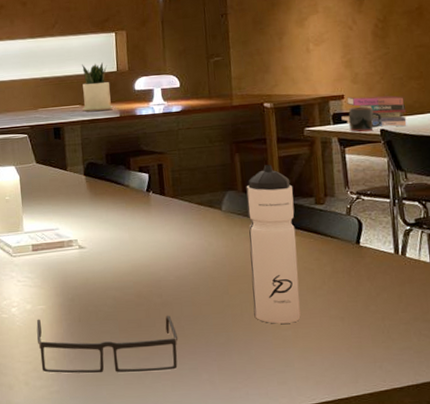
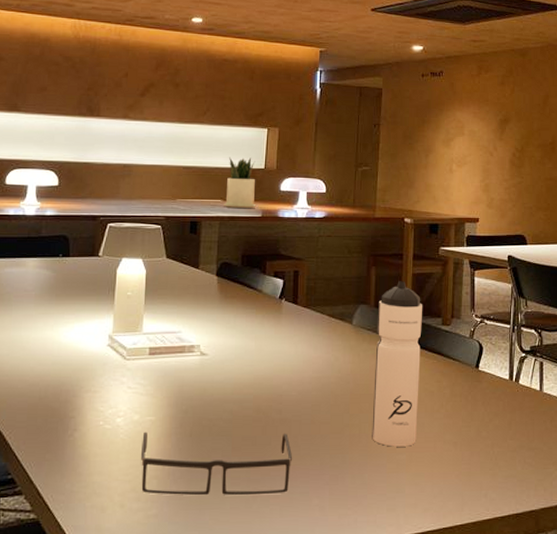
books: present [341,95,407,127] -> none [474,220,533,255]
mug: present [348,106,382,132] -> none [481,231,511,257]

